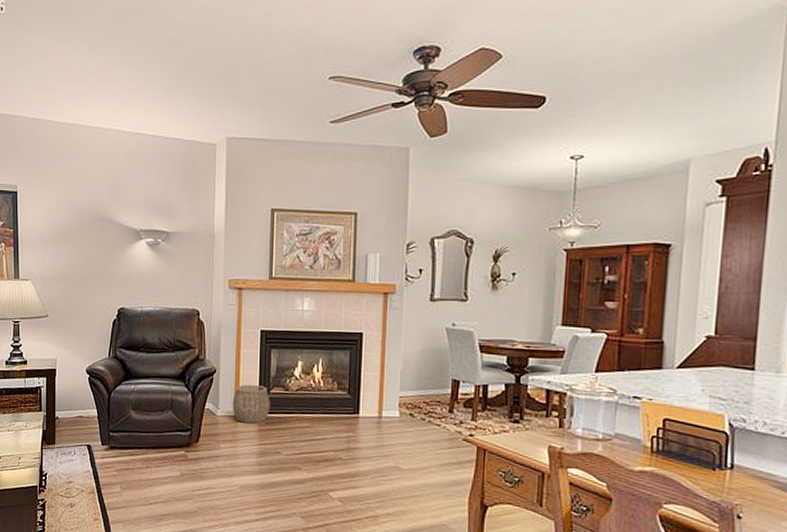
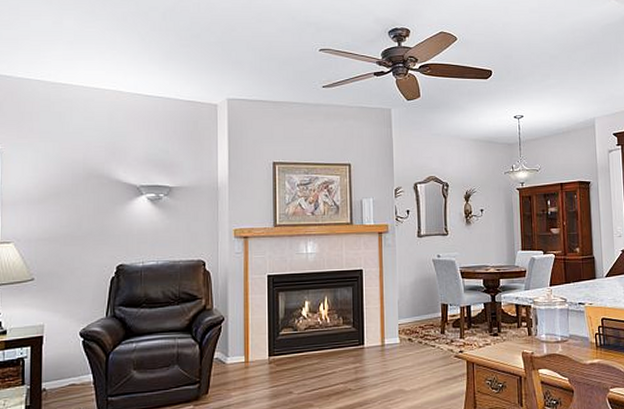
woven basket: present [232,384,270,424] -> none [242,328,280,368]

